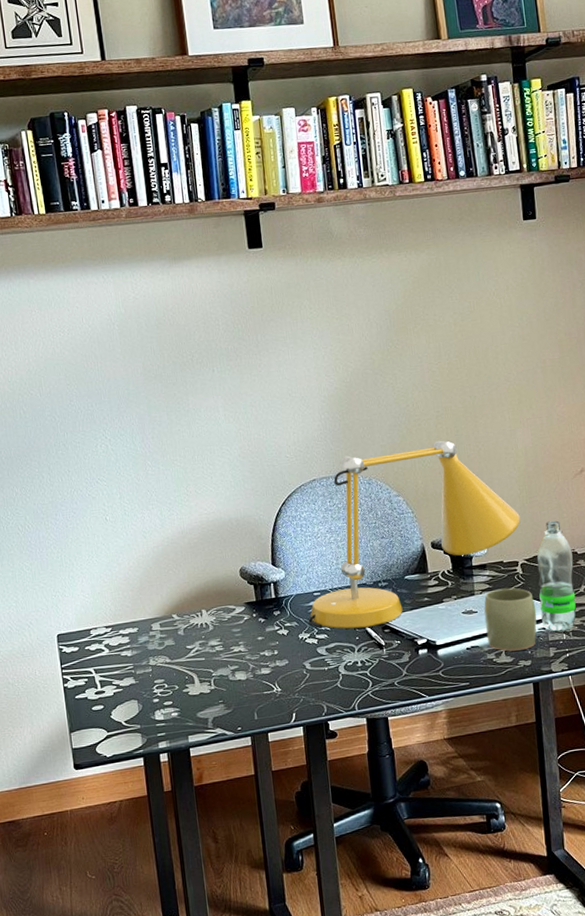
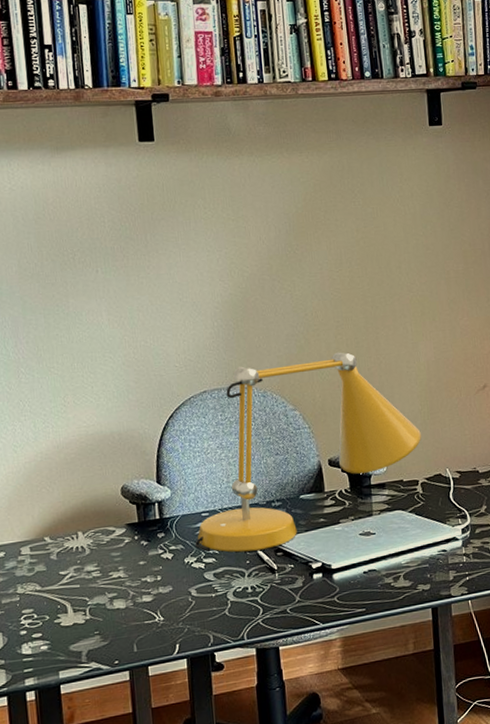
mug: present [483,588,537,652] -> none [382,508,437,575]
bottle: present [537,520,577,632] -> none [437,438,477,555]

